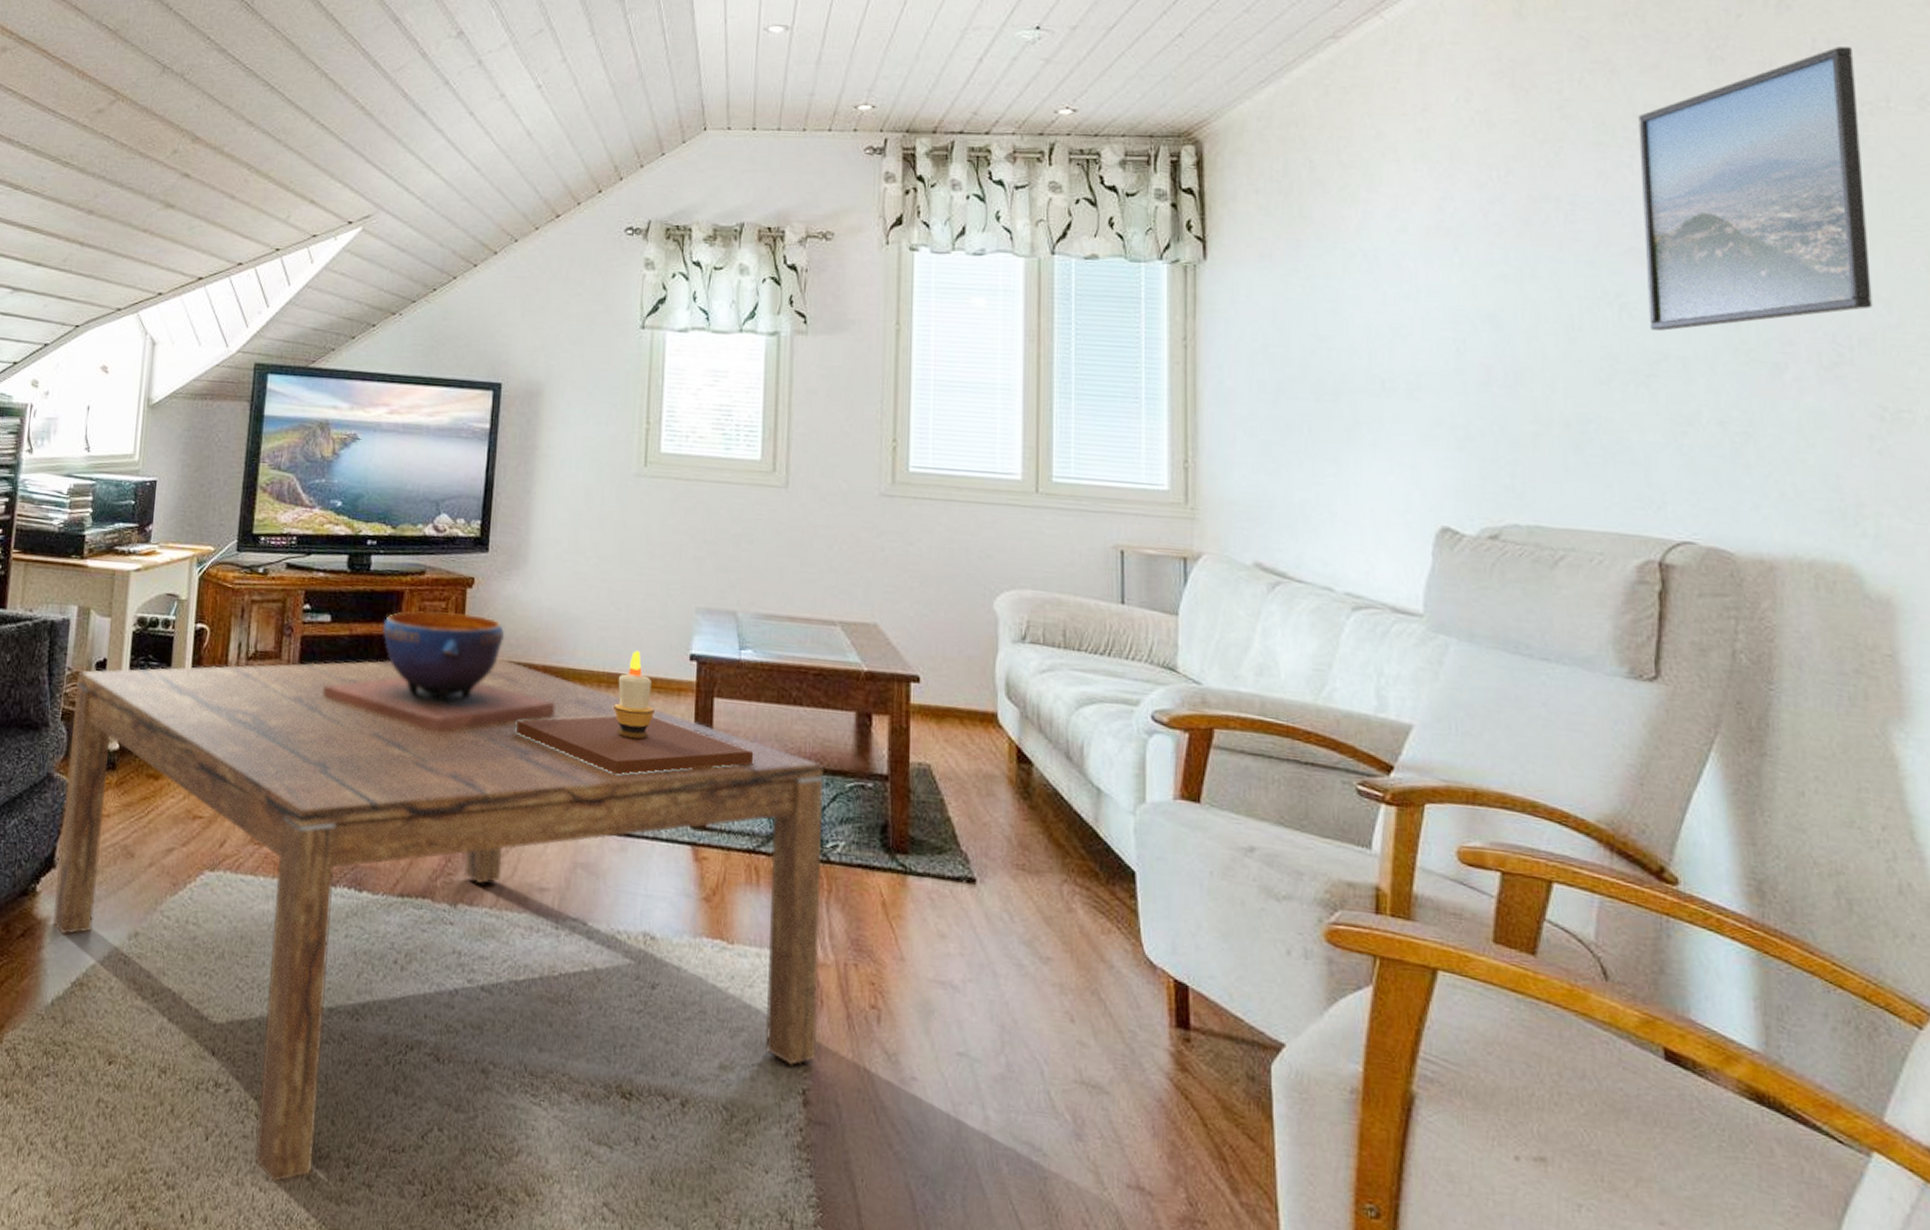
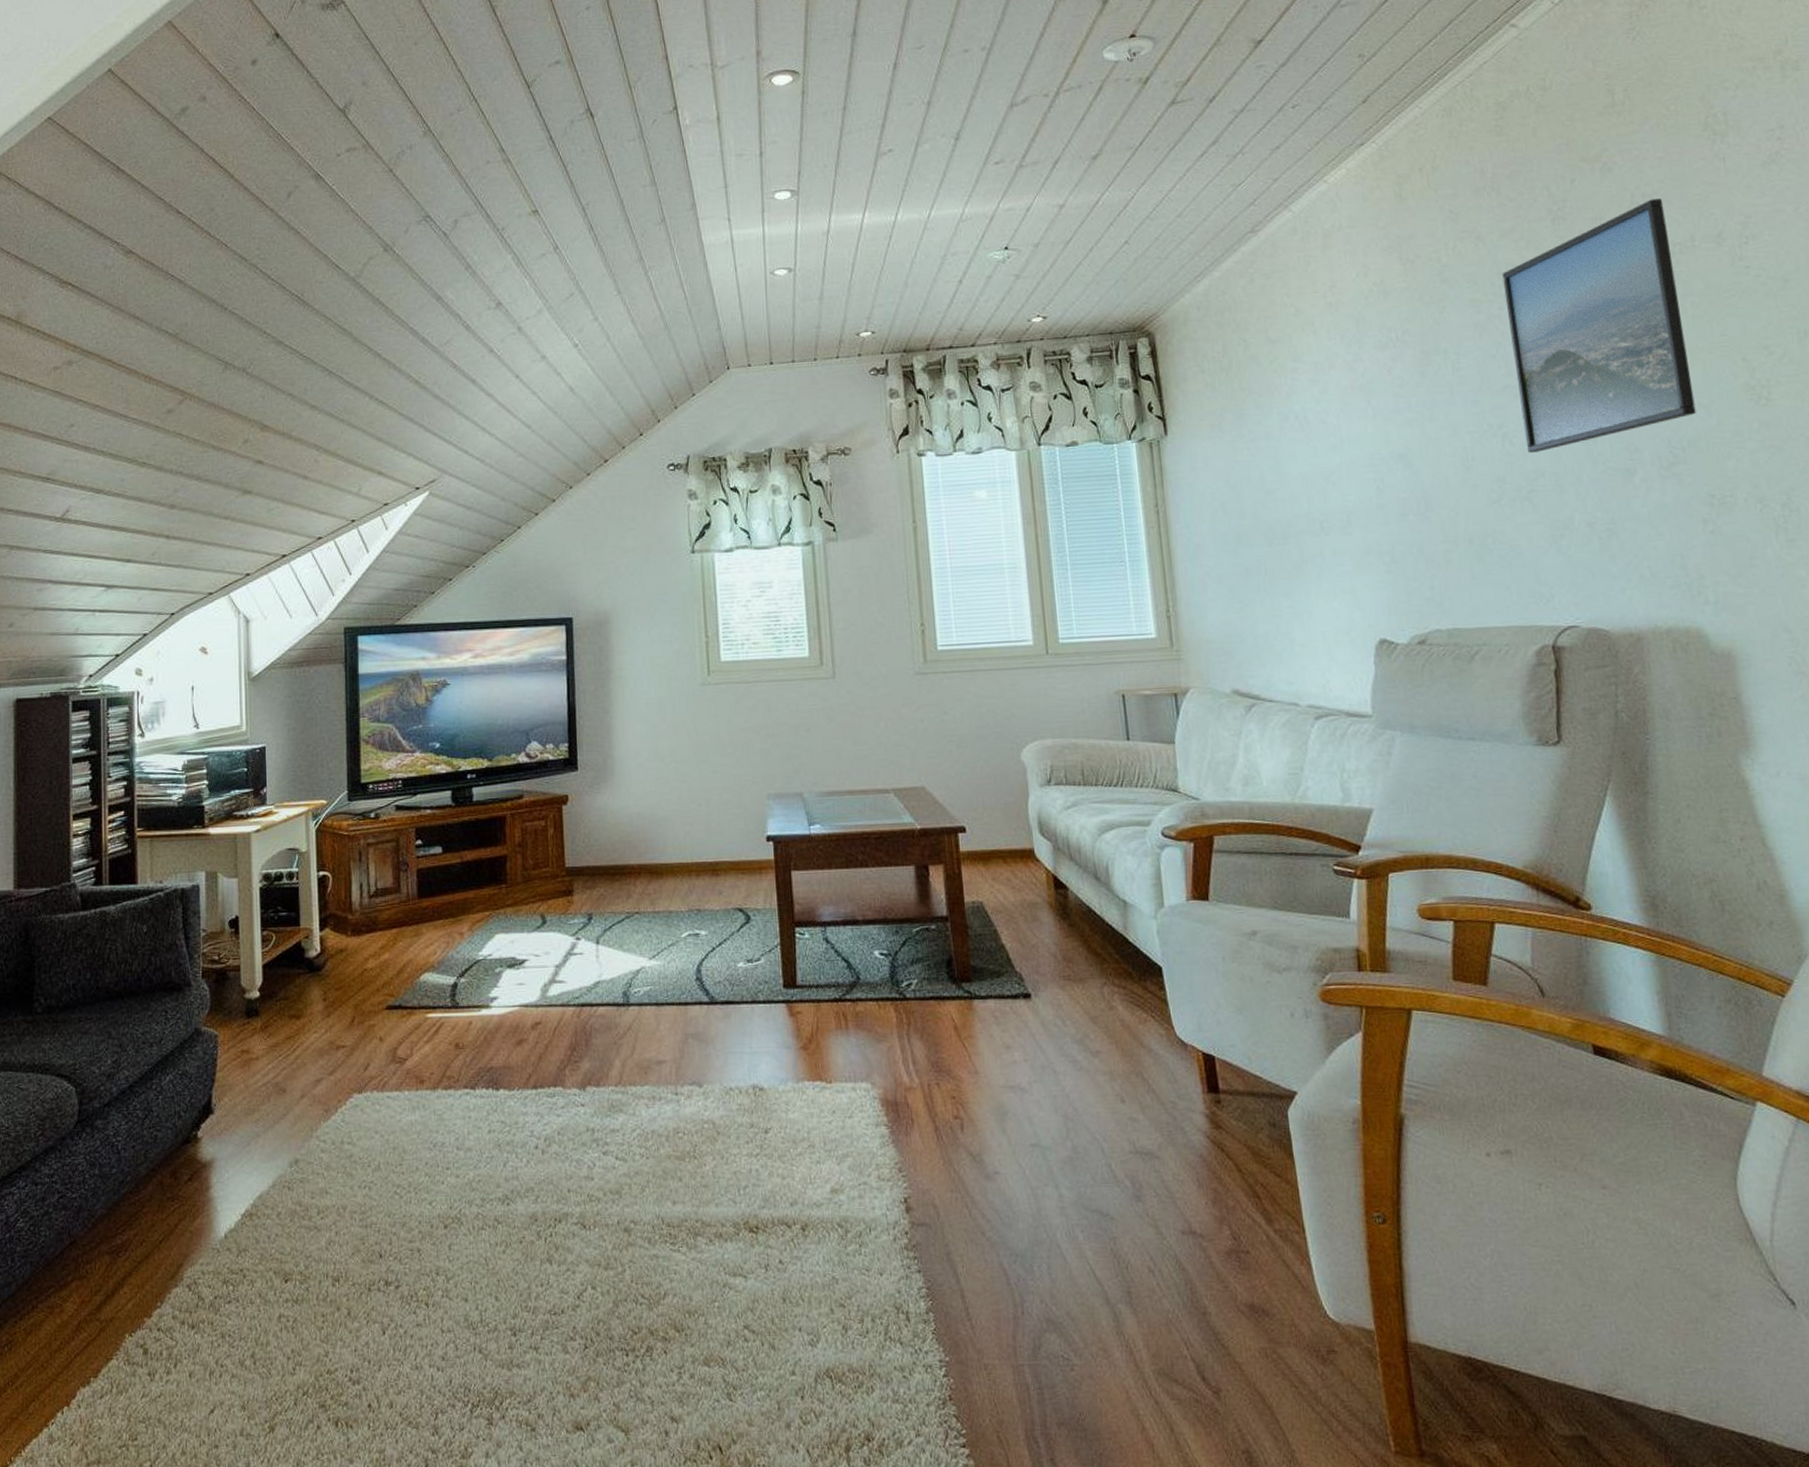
coffee table: present [52,657,824,1182] -> none [213,862,912,1360]
decorative bowl: present [323,610,556,731] -> none [442,827,654,937]
candle: present [515,651,754,775] -> none [620,840,832,952]

